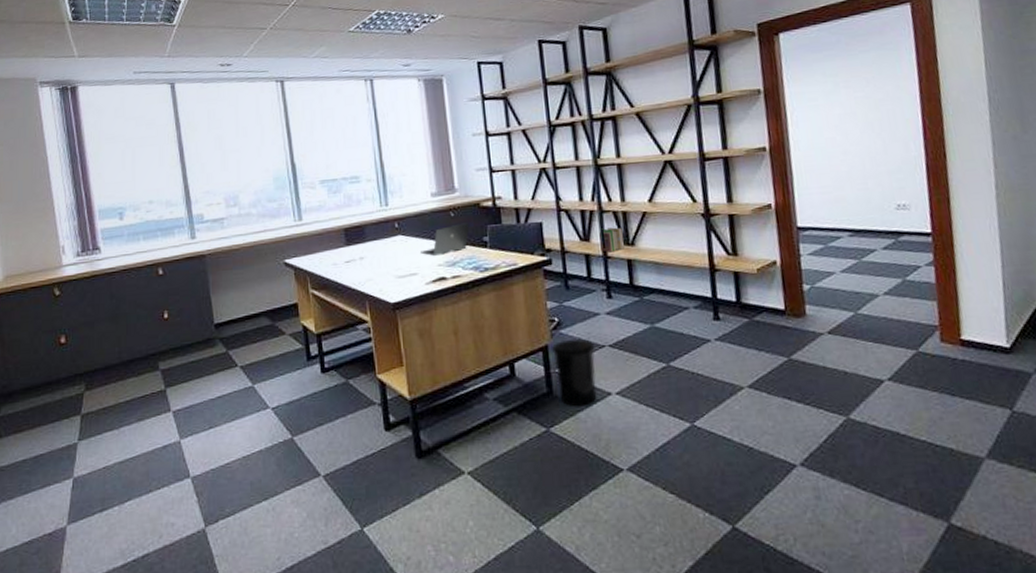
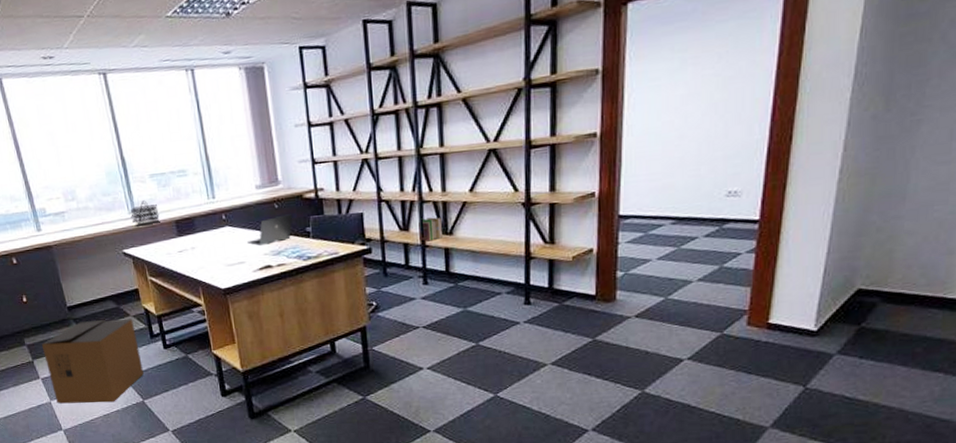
box: none [178,338,295,443] -> present [41,319,144,404]
file organizer: none [296,207,328,236] -> present [130,200,160,228]
waste bin: present [551,338,597,407] -> none [369,320,410,379]

